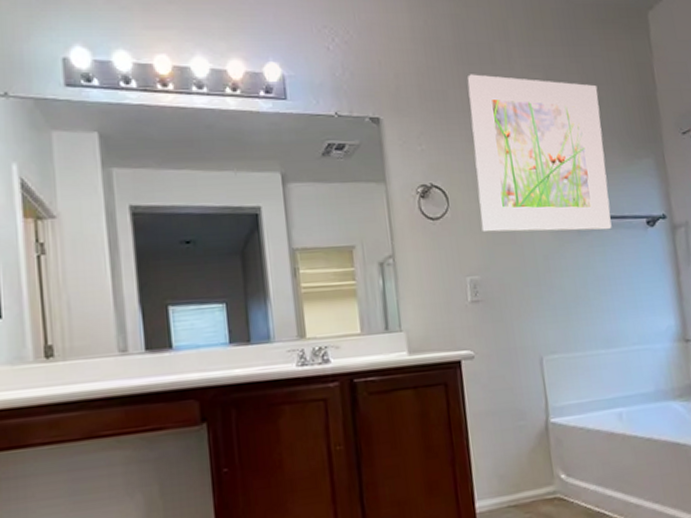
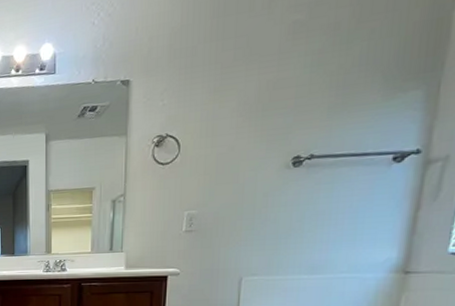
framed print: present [467,74,612,233] -> none [207,15,372,174]

